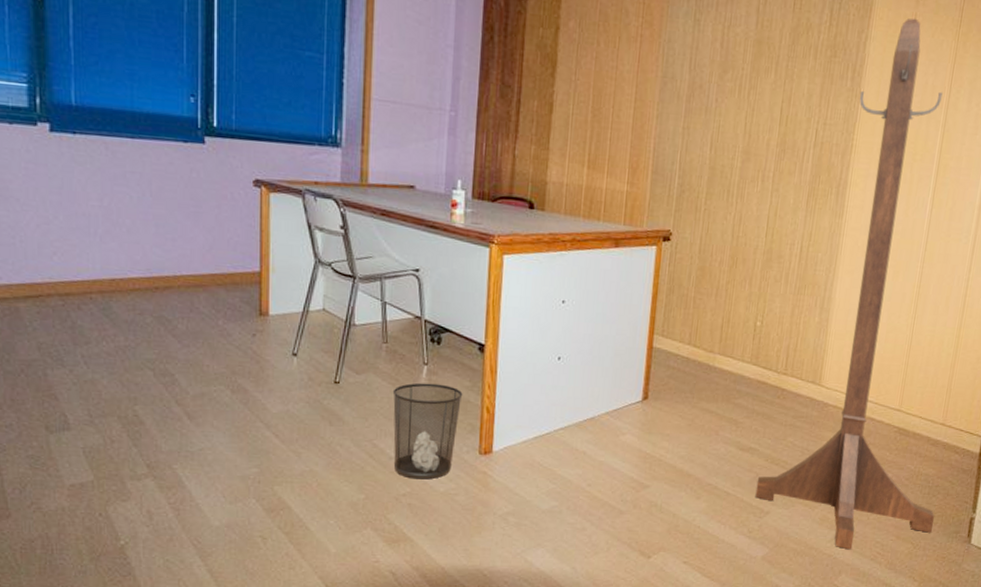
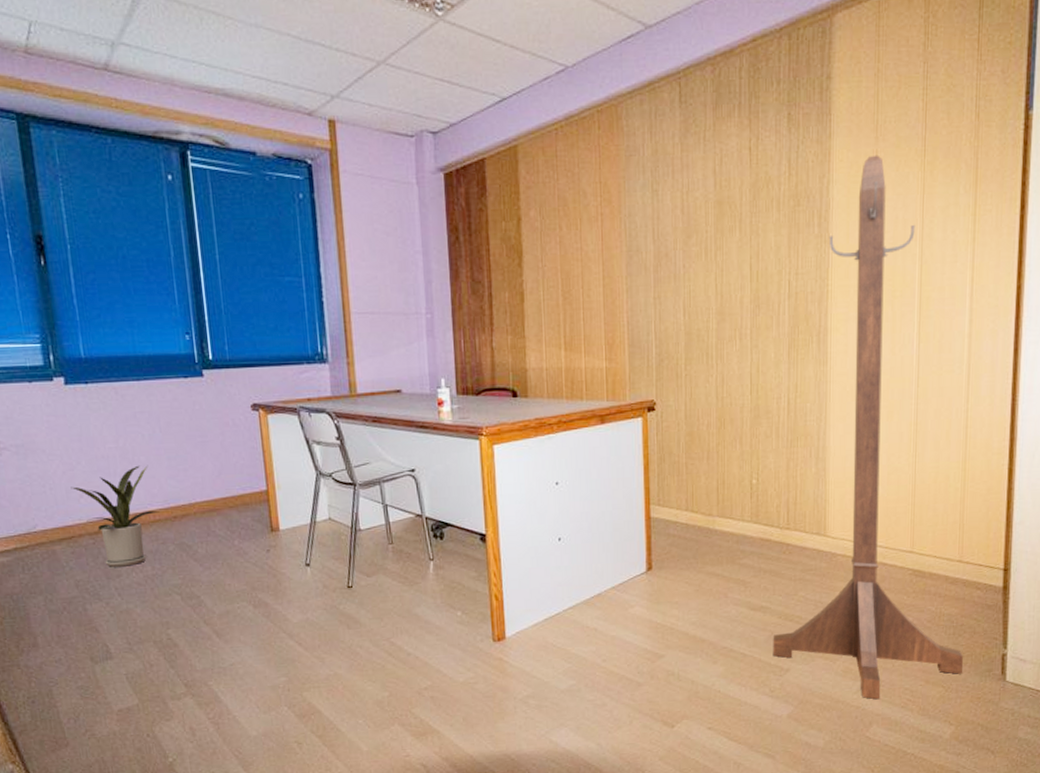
house plant: none [44,228,142,334] -> present [70,465,161,567]
waste bin: present [392,382,463,480] -> none [403,577,471,672]

